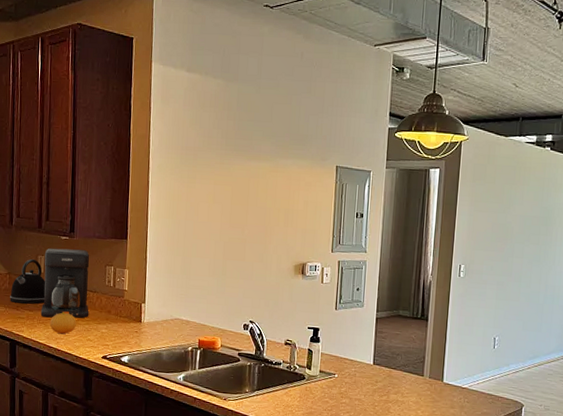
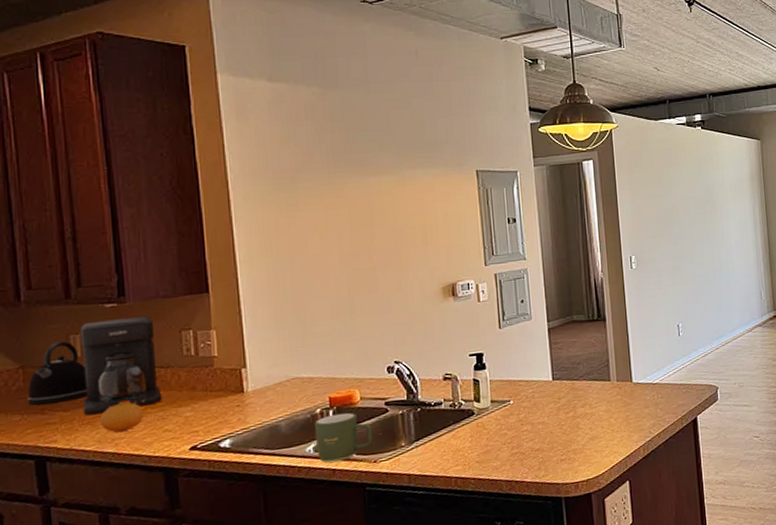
mug: none [185,354,226,392] -> present [314,412,372,463]

